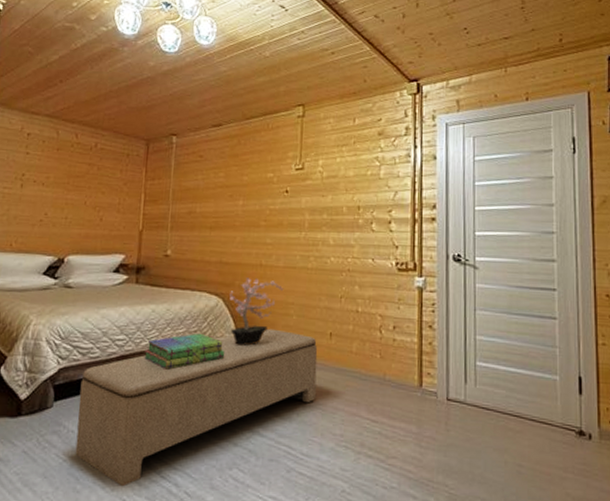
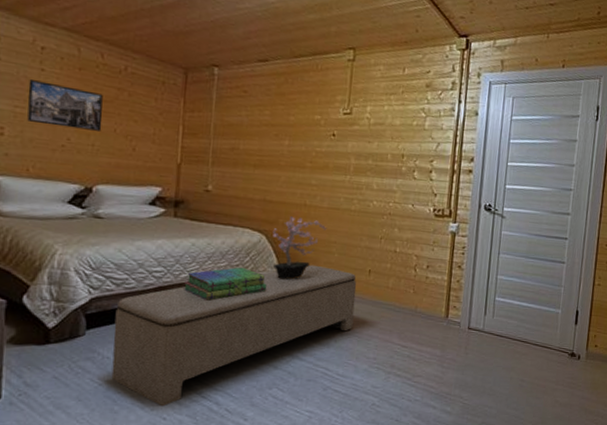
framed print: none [13,163,76,205] -> present [27,80,103,131]

